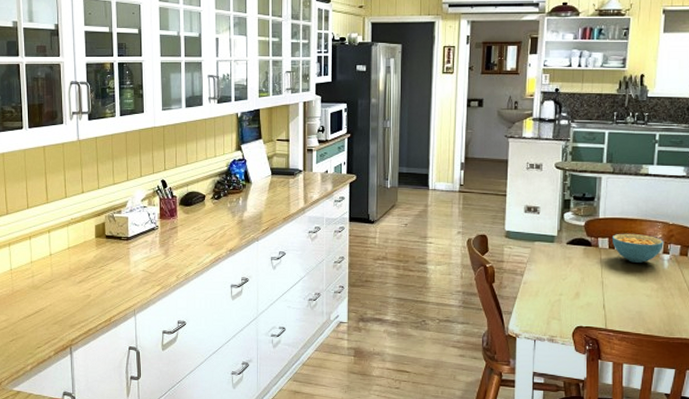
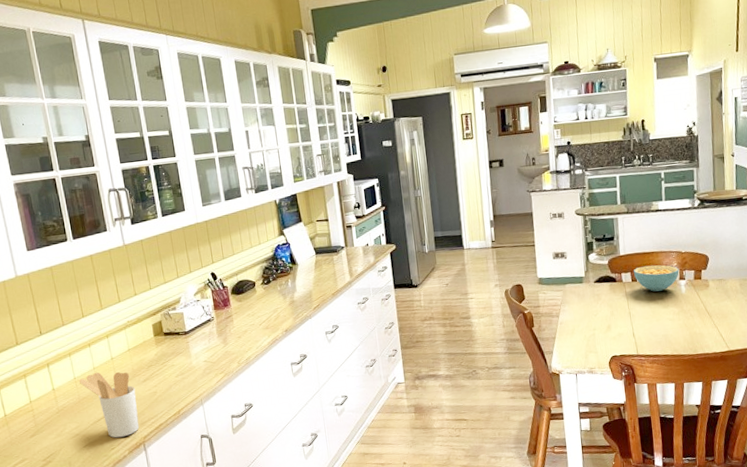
utensil holder: none [14,266,70,337] -> present [78,371,140,438]

